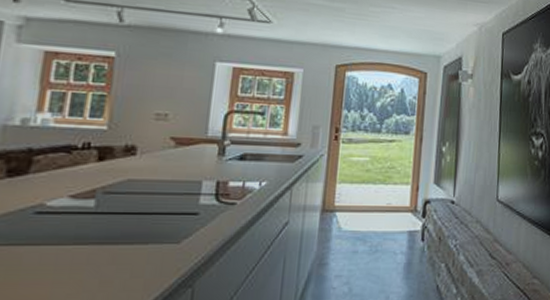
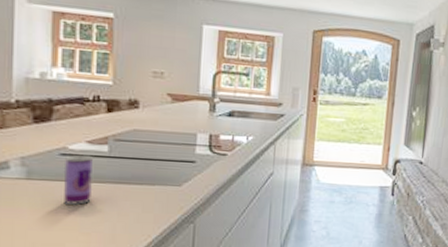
beverage can: none [33,212,75,275] -> present [63,155,93,206]

